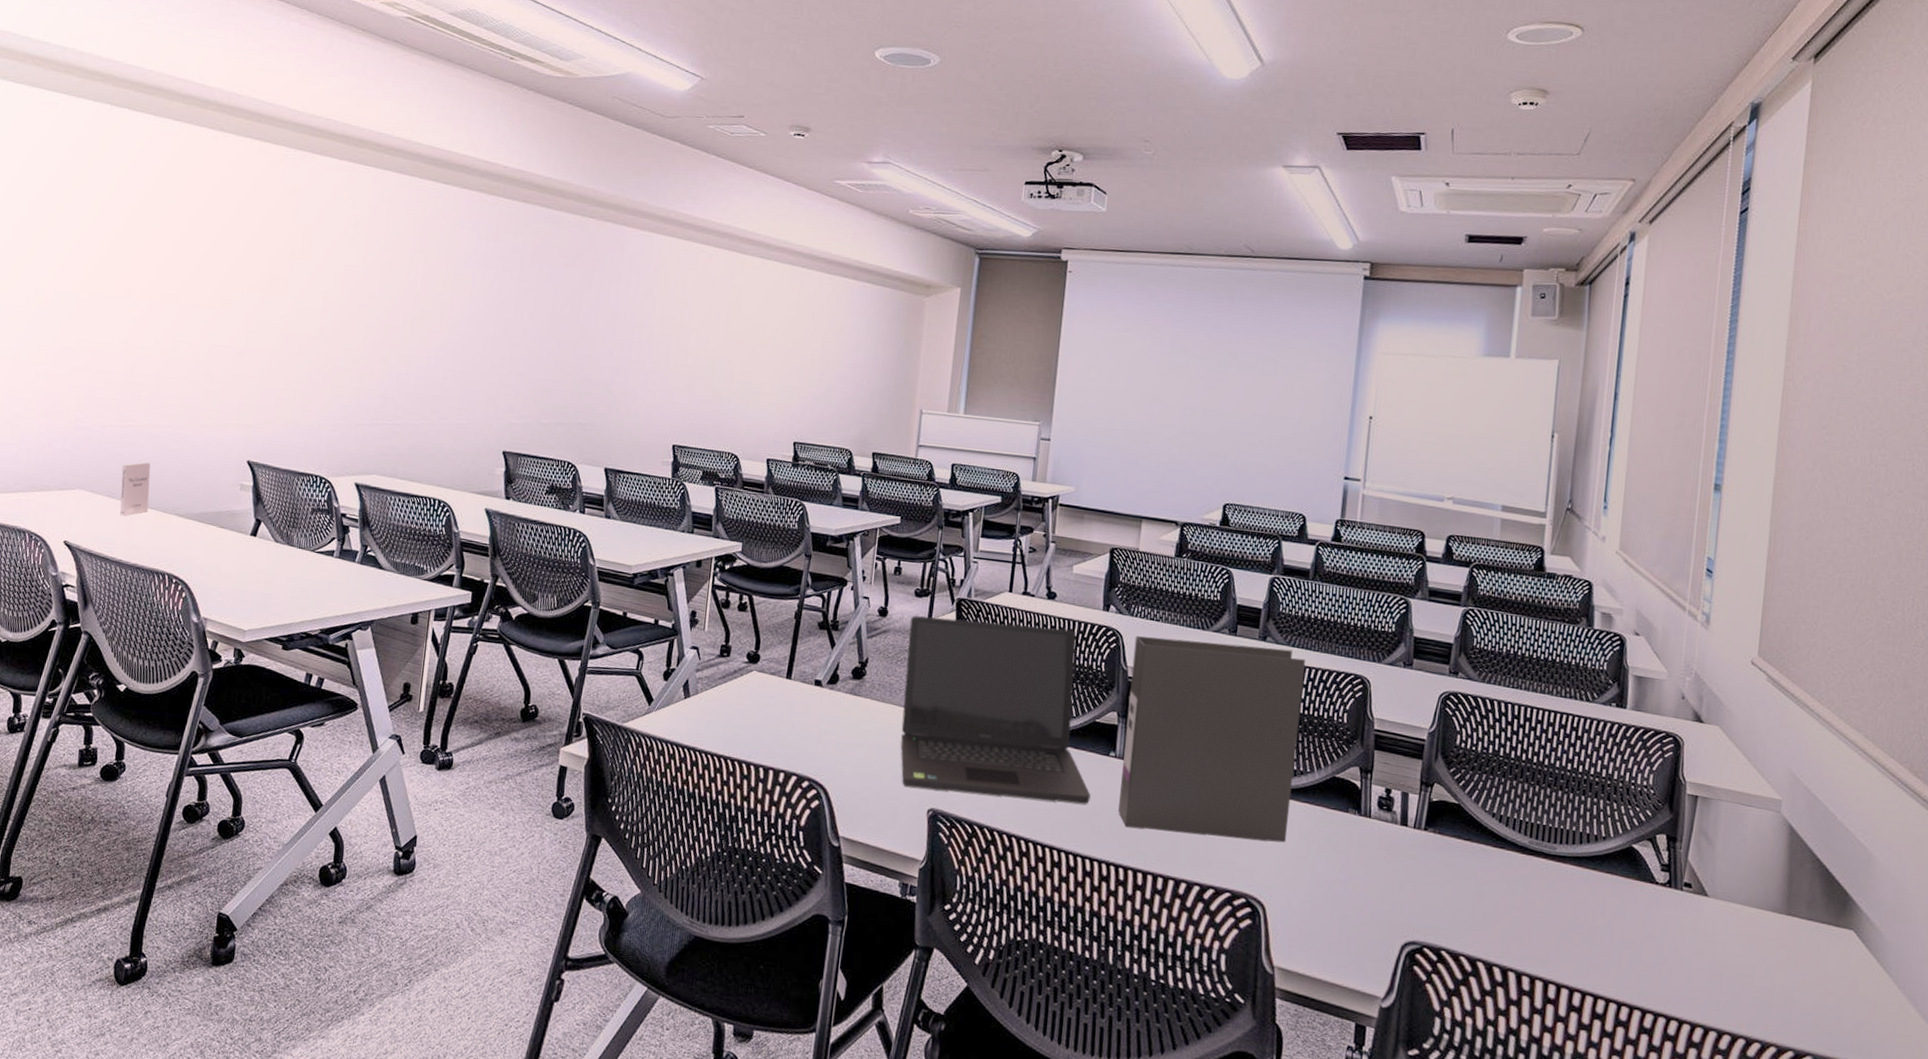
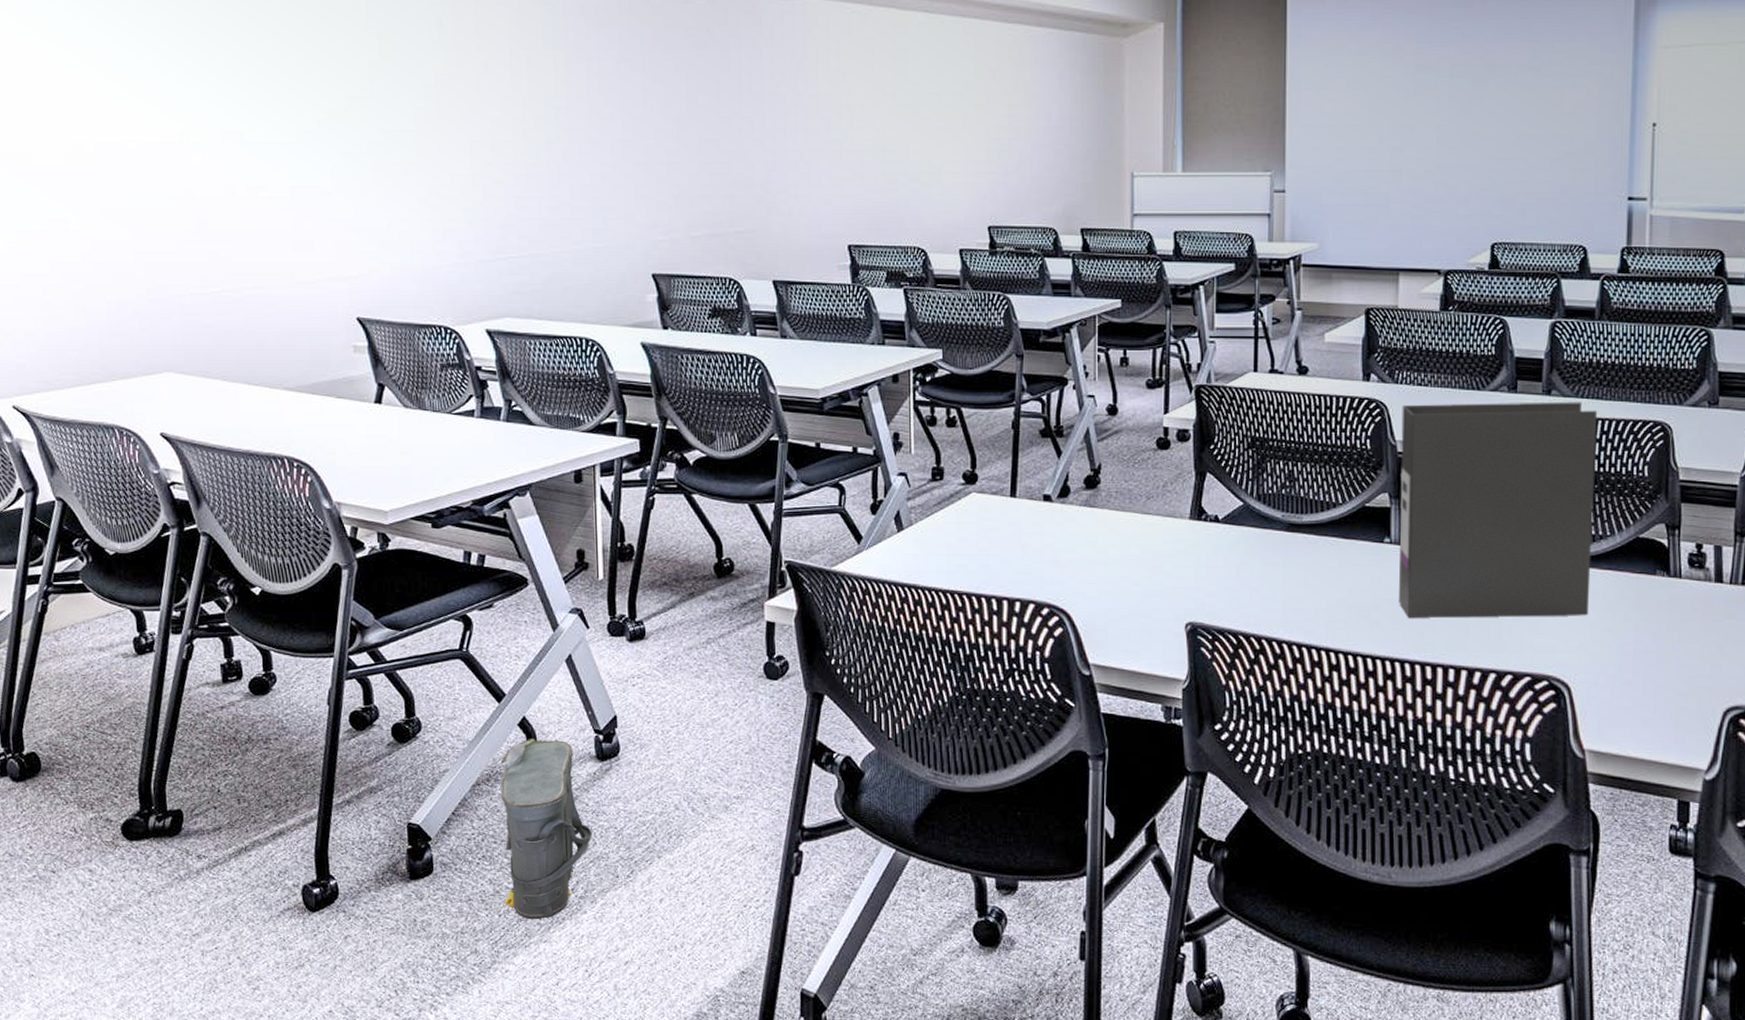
book: present [120,462,151,516] -> none [212,333,252,397]
bag: none [292,847,380,1017] -> present [500,738,593,920]
laptop: present [900,616,1091,804] -> none [1144,407,1366,601]

